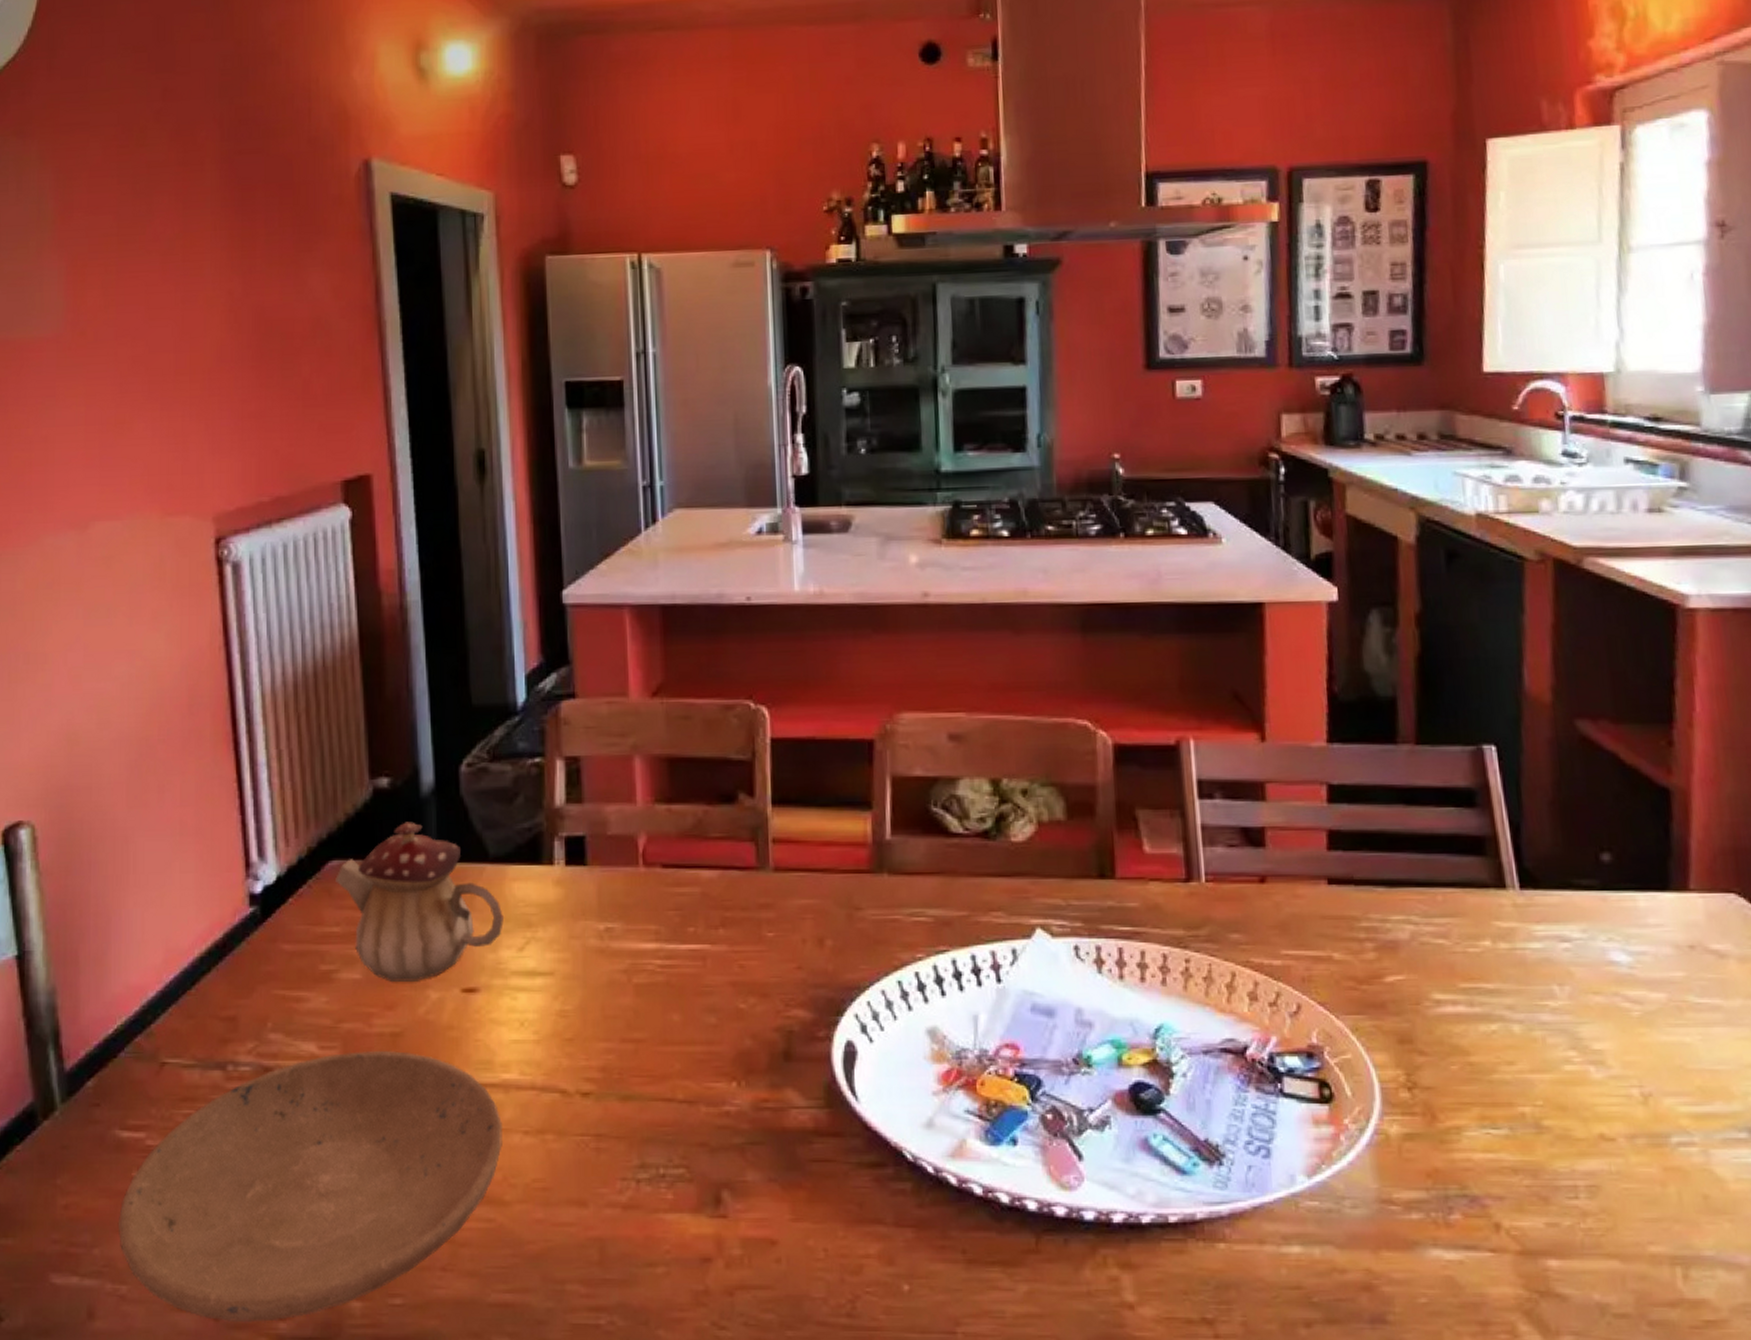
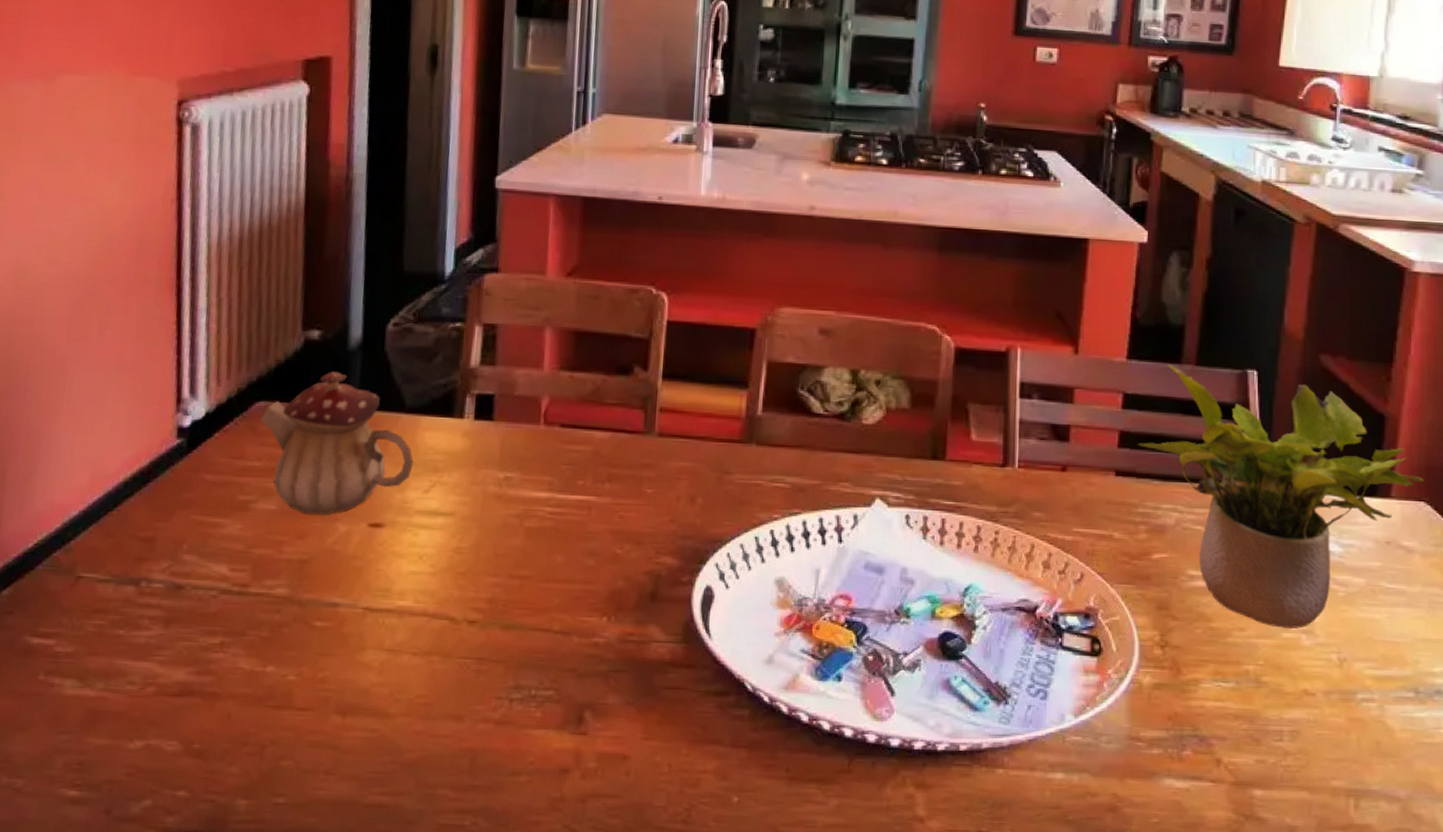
plate: present [119,1051,503,1322] -> none [19,575,394,816]
potted plant: none [1352,746,1732,1060] -> present [1138,364,1425,630]

